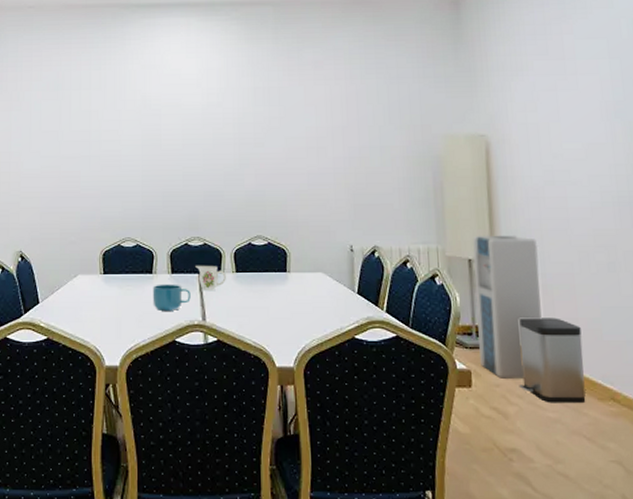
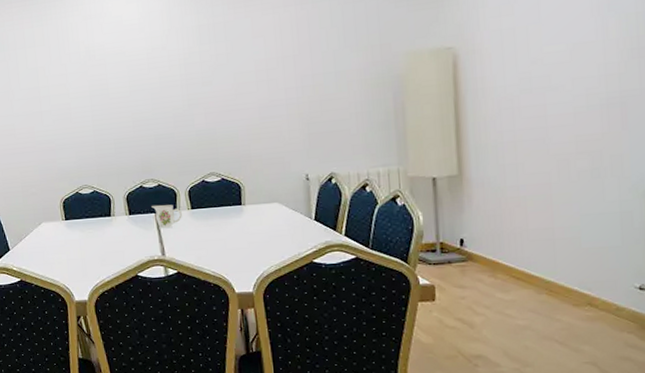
cup: present [152,284,191,311] -> none [112,224,149,249]
water cooler: present [473,235,542,379] -> none [438,149,513,291]
pedal bin: present [519,318,586,402] -> none [486,229,560,311]

